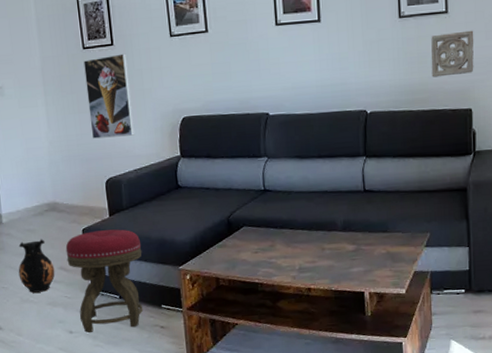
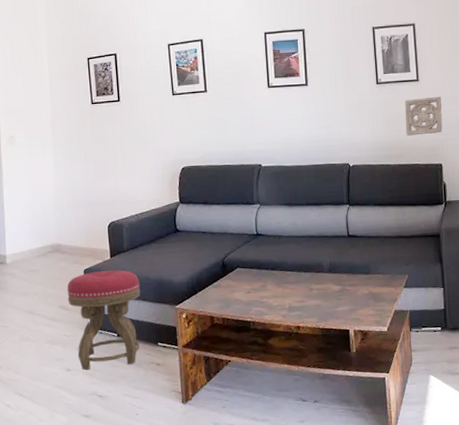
ceramic jug: present [18,239,55,293] -> none [19,279,56,331]
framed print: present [83,53,135,139] -> none [91,109,138,185]

